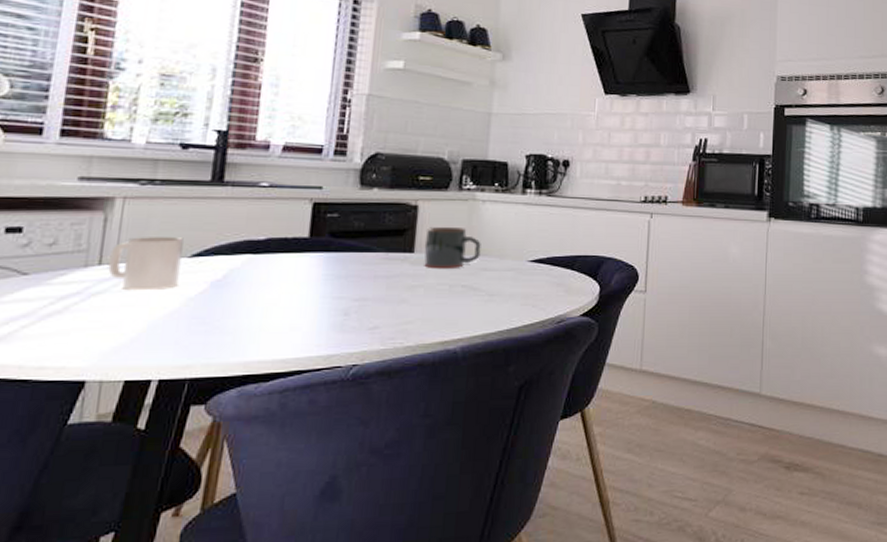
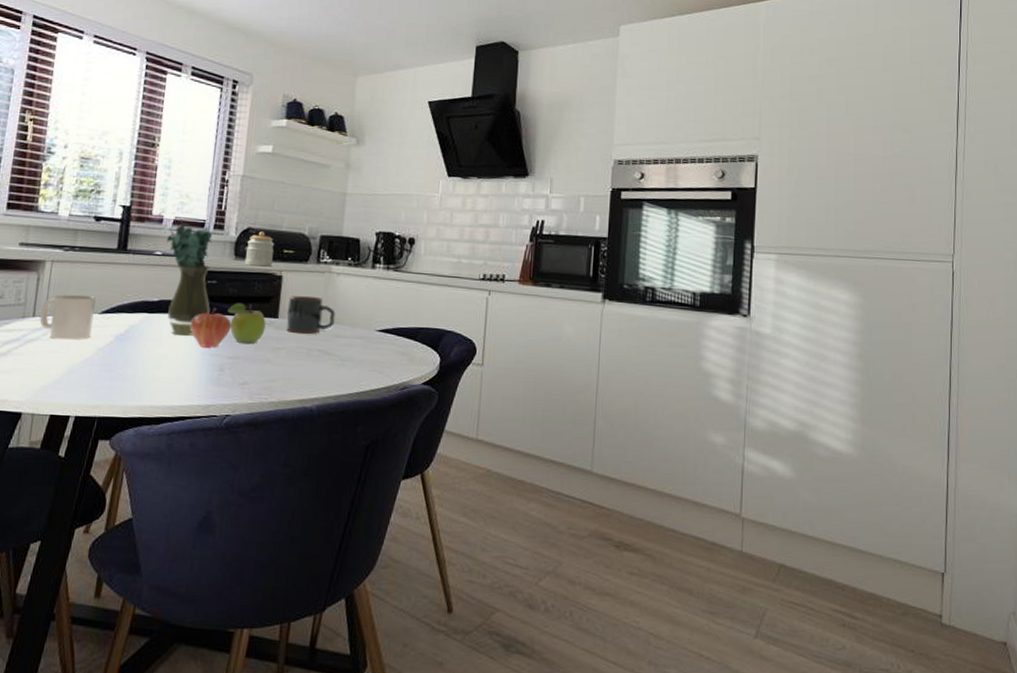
vase: none [274,145,333,278] -> present [166,220,213,336]
fruit: none [306,245,358,290] -> present [190,308,231,348]
fruit: none [352,238,400,282] -> present [227,303,266,344]
jar: none [372,157,409,196] -> present [244,231,275,267]

